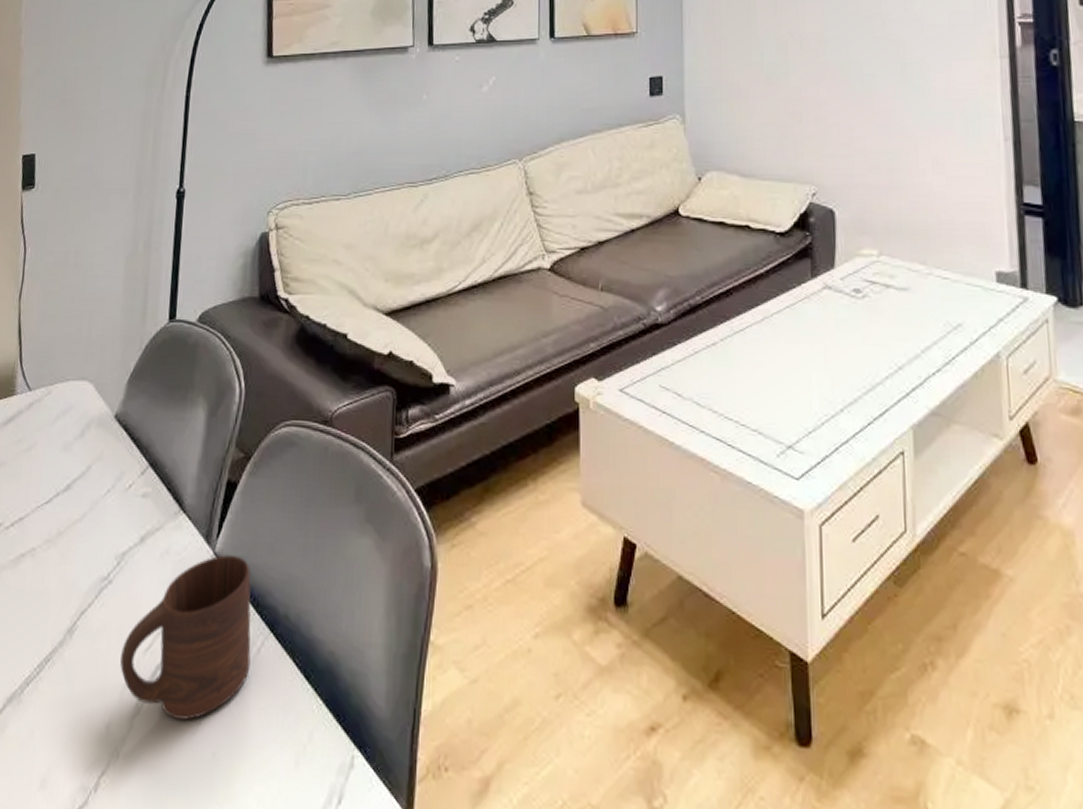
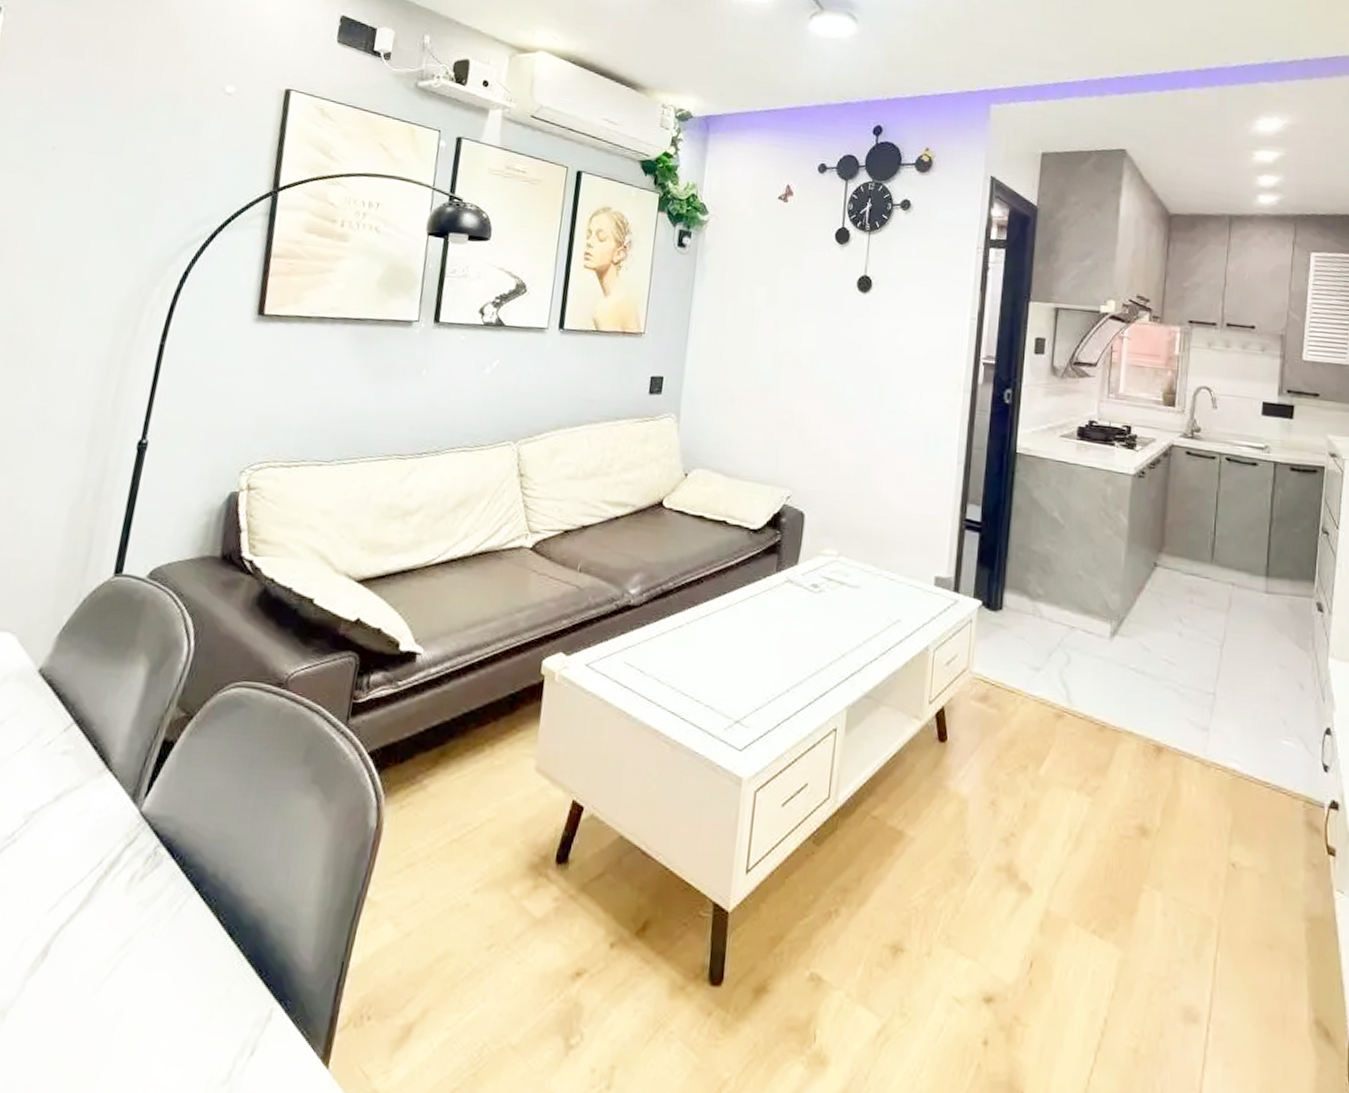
cup: present [120,555,251,720] -> none [16,814,180,980]

